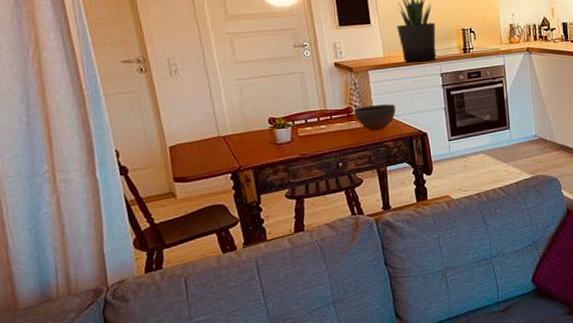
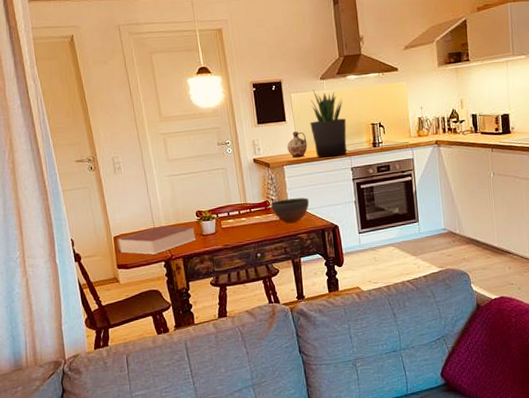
book: none [173,134,269,166] -> present [117,225,197,255]
ceramic jug: none [372,35,394,63] -> present [287,131,308,158]

